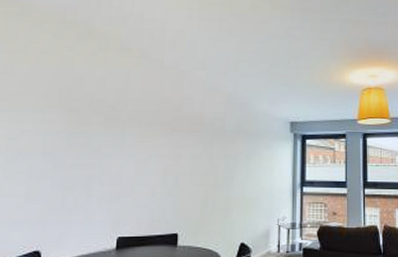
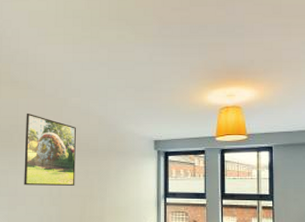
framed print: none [131,85,199,173] -> present [24,113,76,186]

